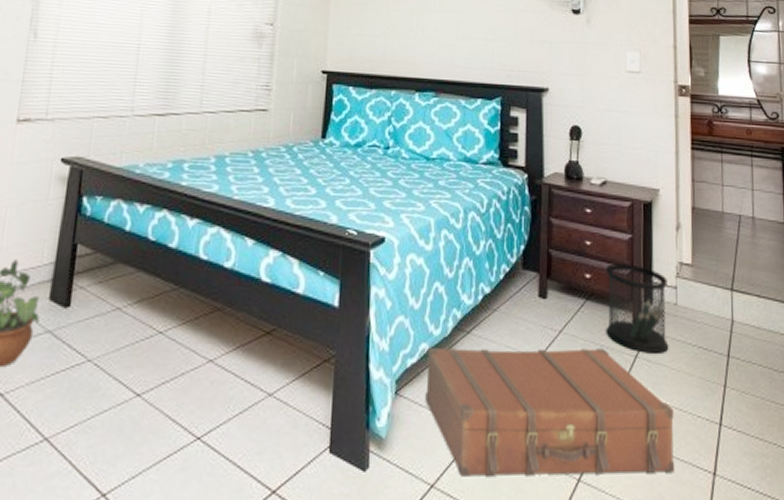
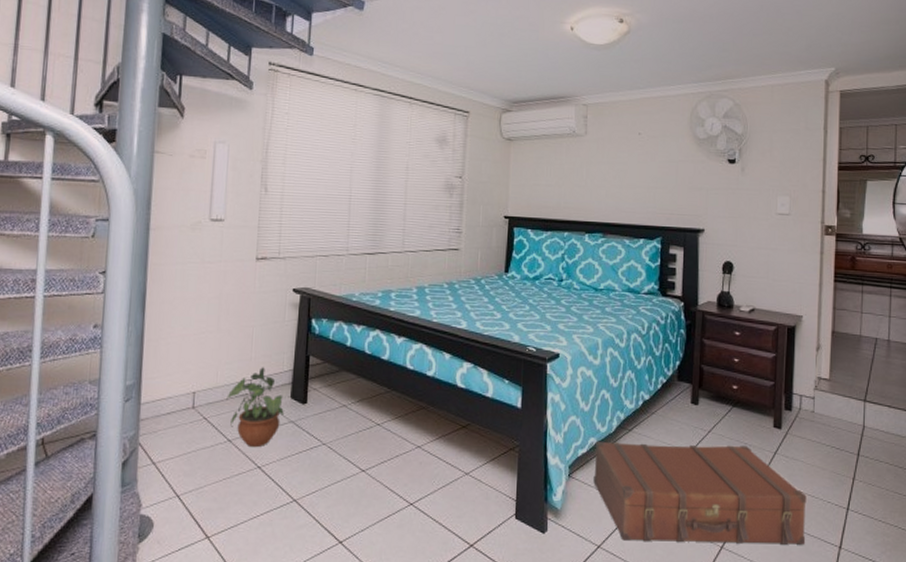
pencil holder: present [606,264,669,353] -> none [749,377,806,451]

